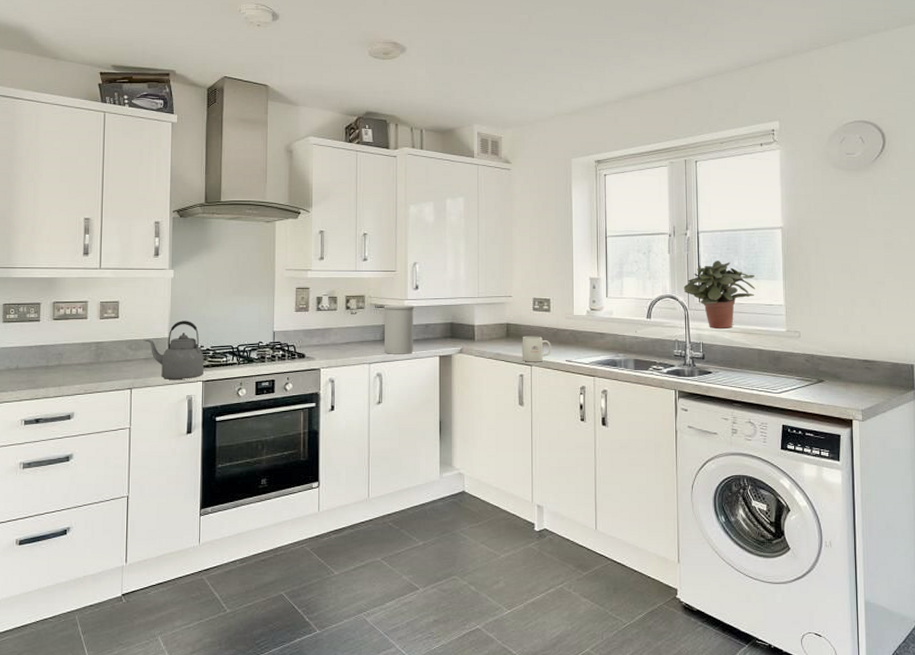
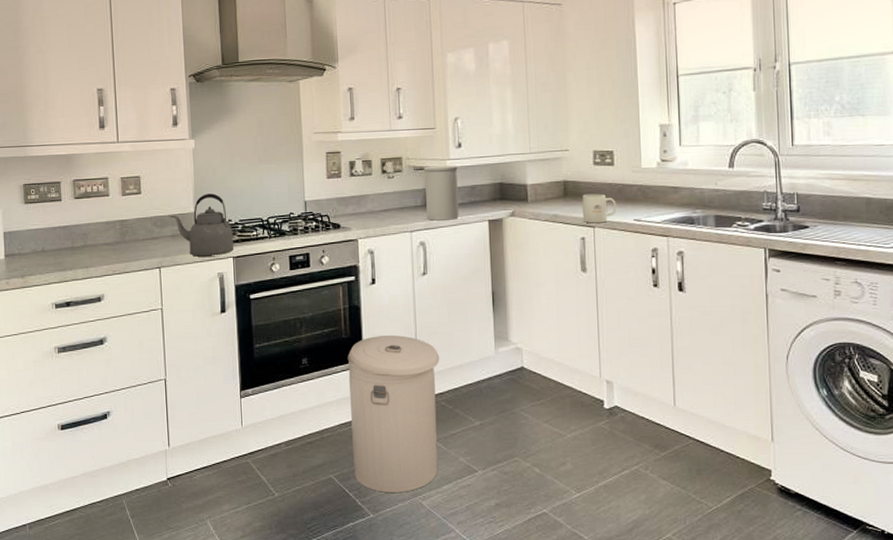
can: none [304,459,390,609] -> present [347,335,440,492]
potted plant: present [683,261,756,328] -> none [772,96,862,176]

